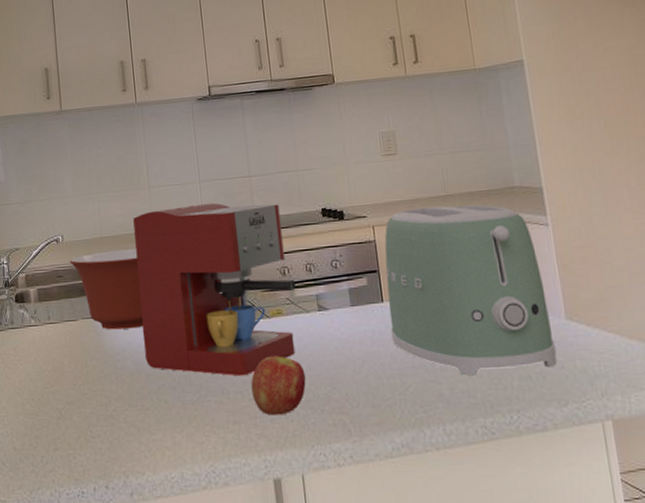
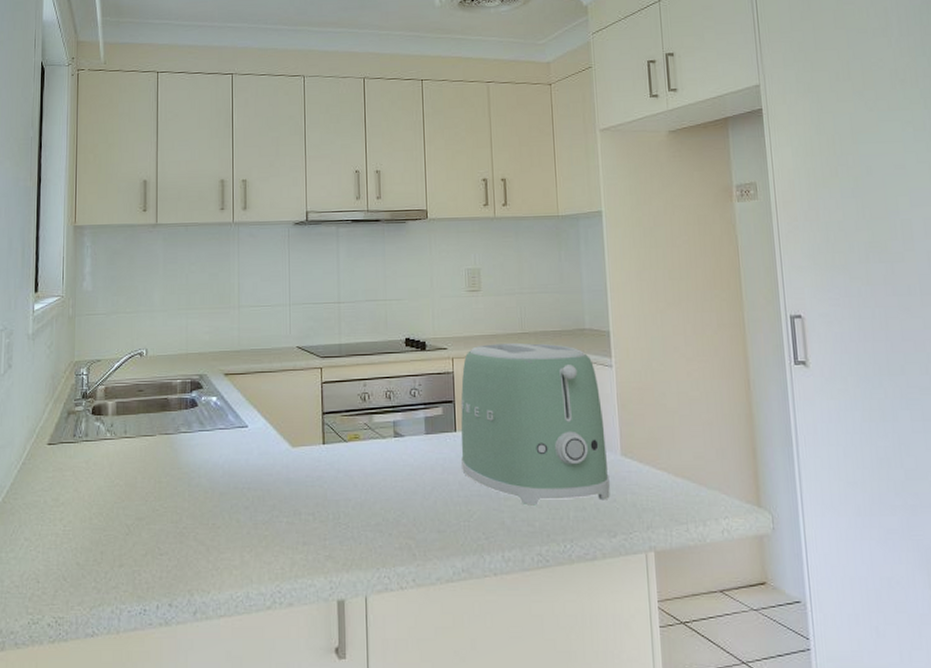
mixing bowl: present [69,249,144,330] -> none [152,367,222,447]
coffee maker: present [133,202,297,377] -> none [220,326,375,498]
fruit: present [251,354,306,416] -> none [323,478,377,538]

